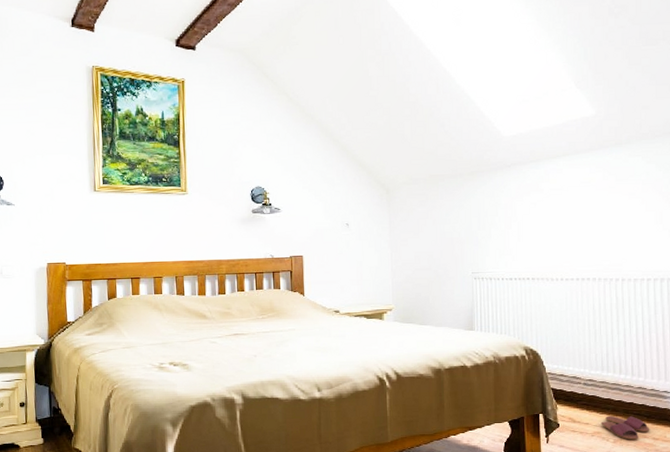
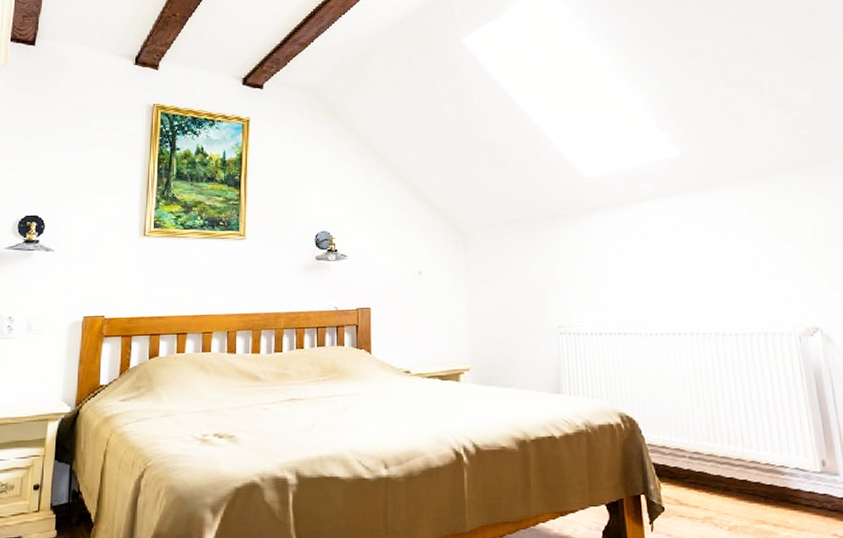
slippers: present [601,415,650,440] -> none [712,496,769,527]

